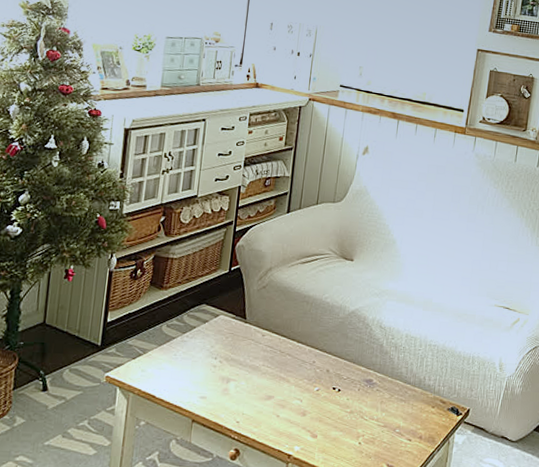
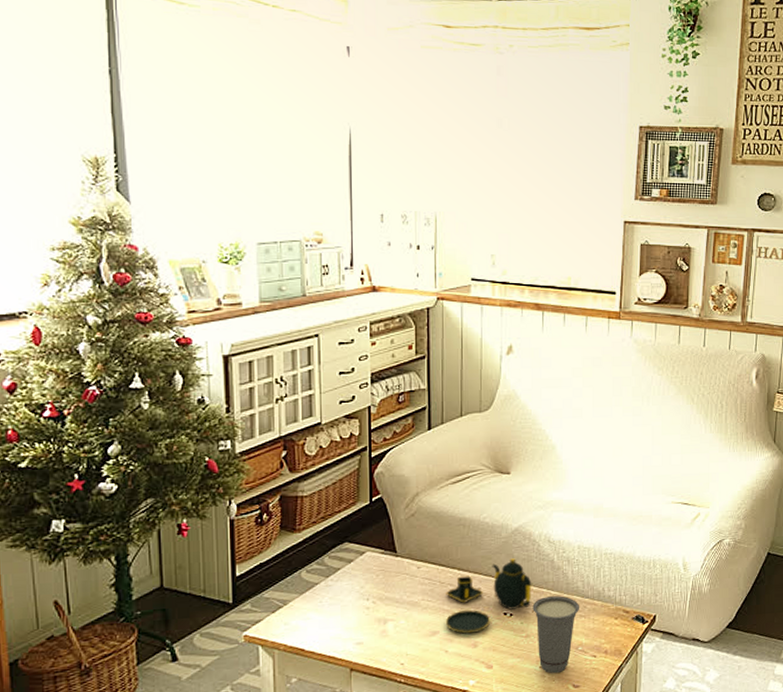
teapot: none [280,338,361,404] -> present [445,558,532,635]
cup: none [359,378,402,452] -> present [532,596,580,674]

